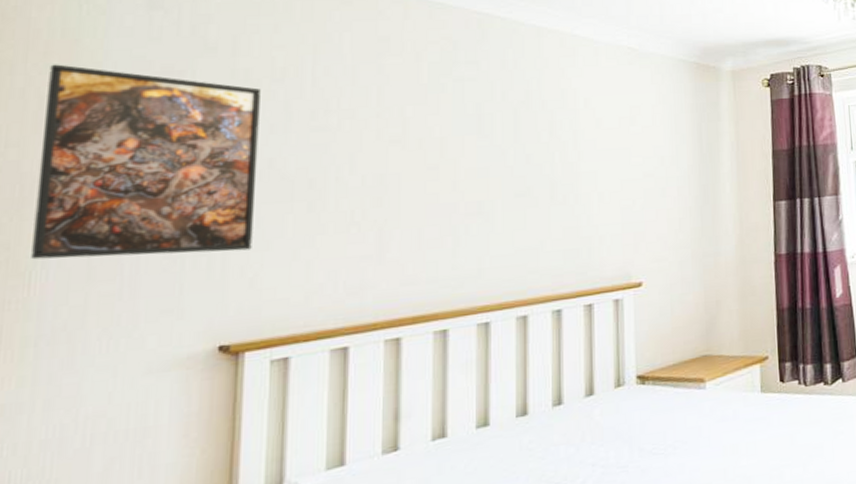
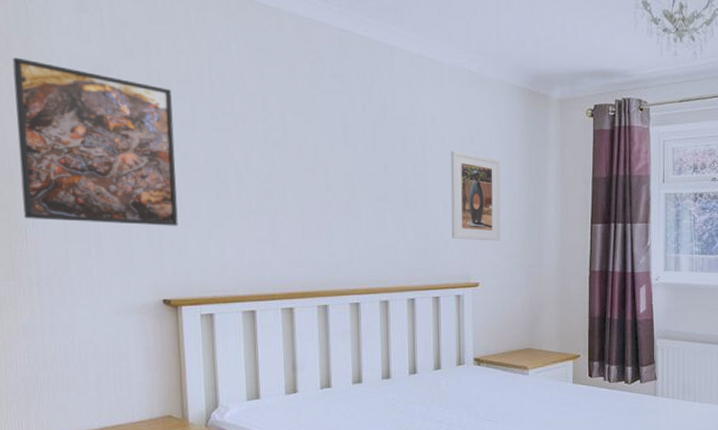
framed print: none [607,133,668,233] -> present [450,150,501,241]

